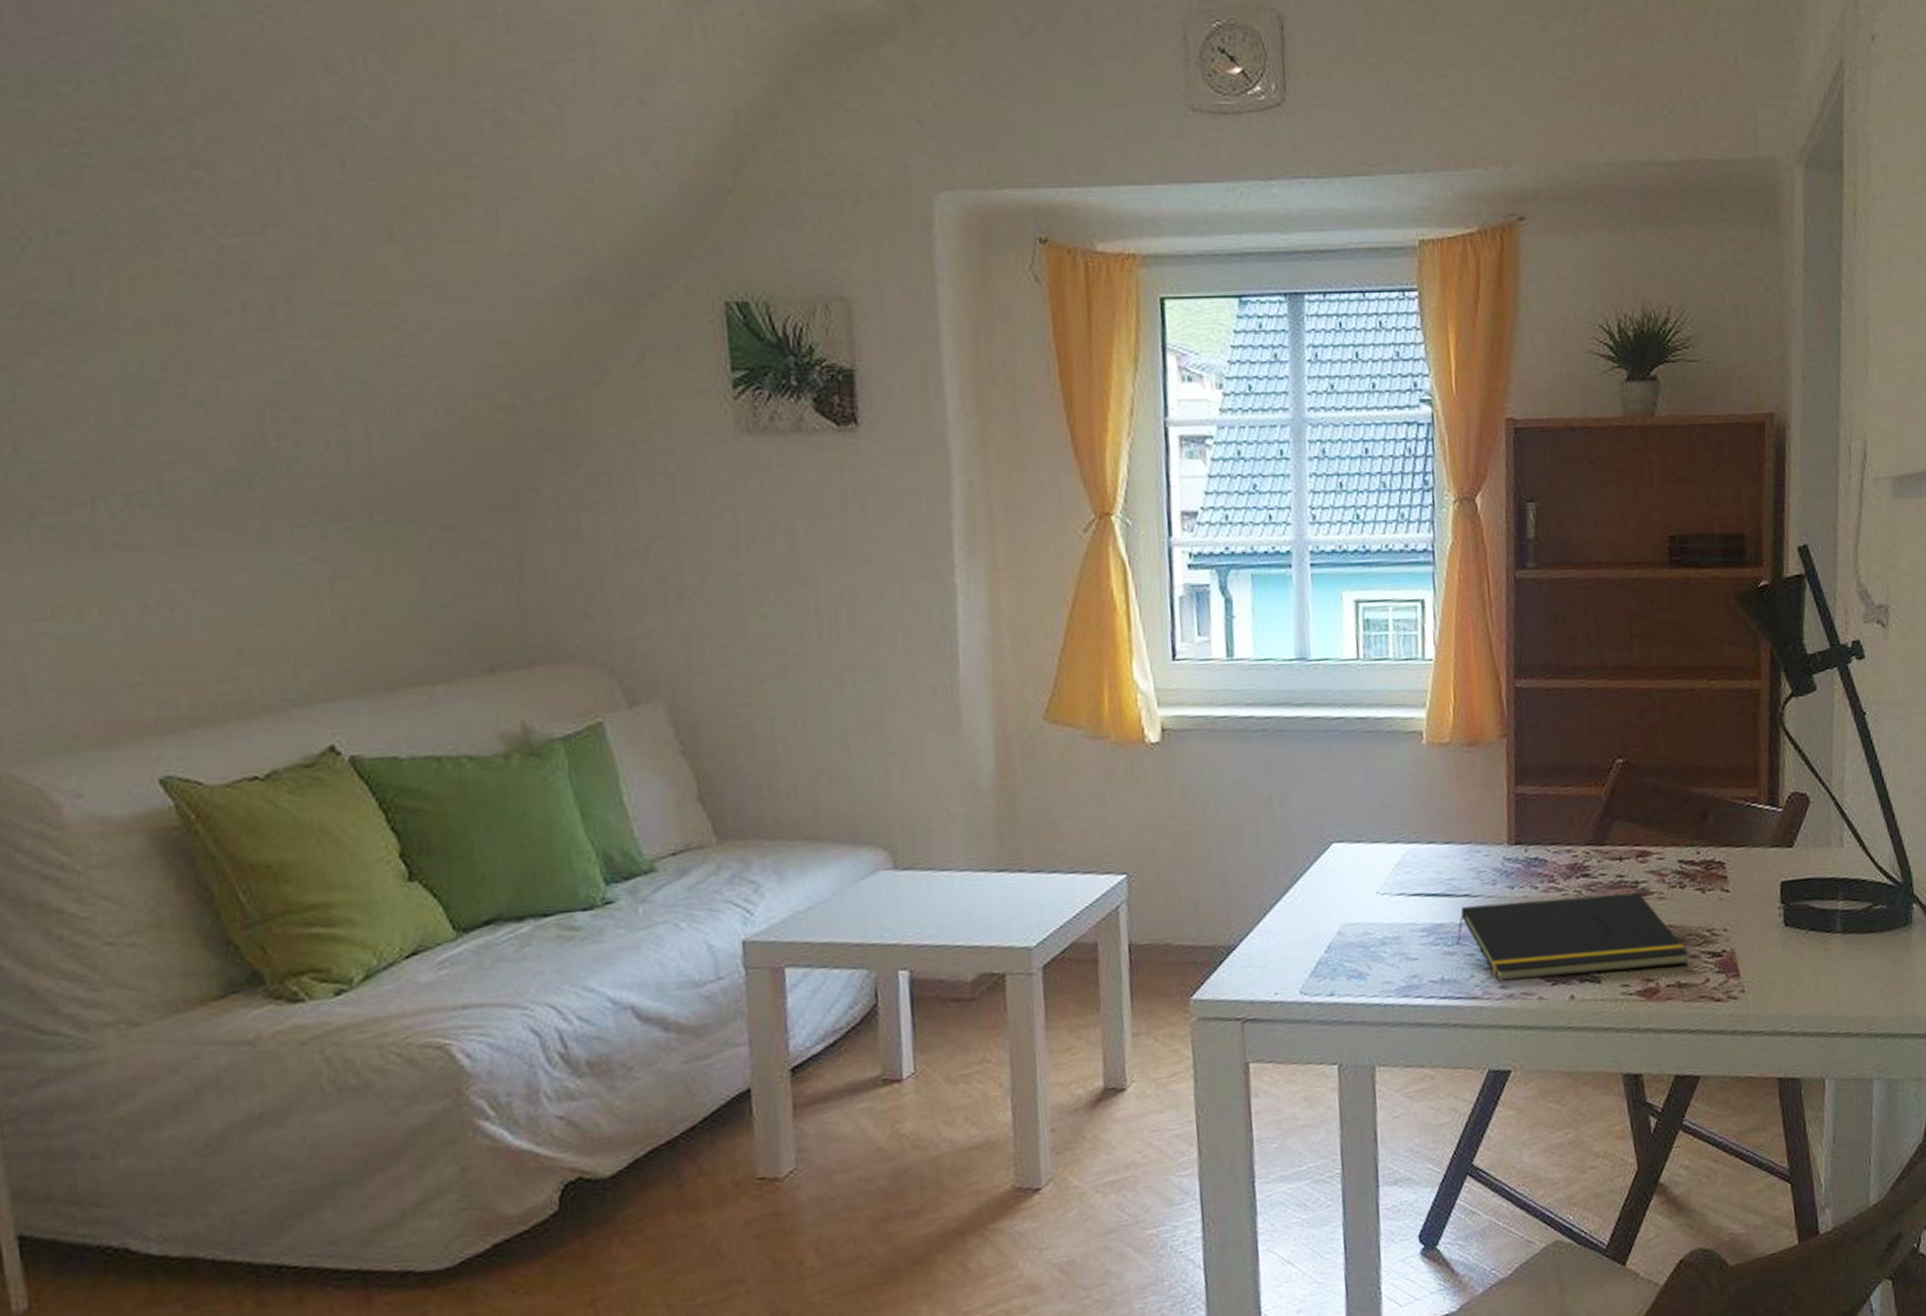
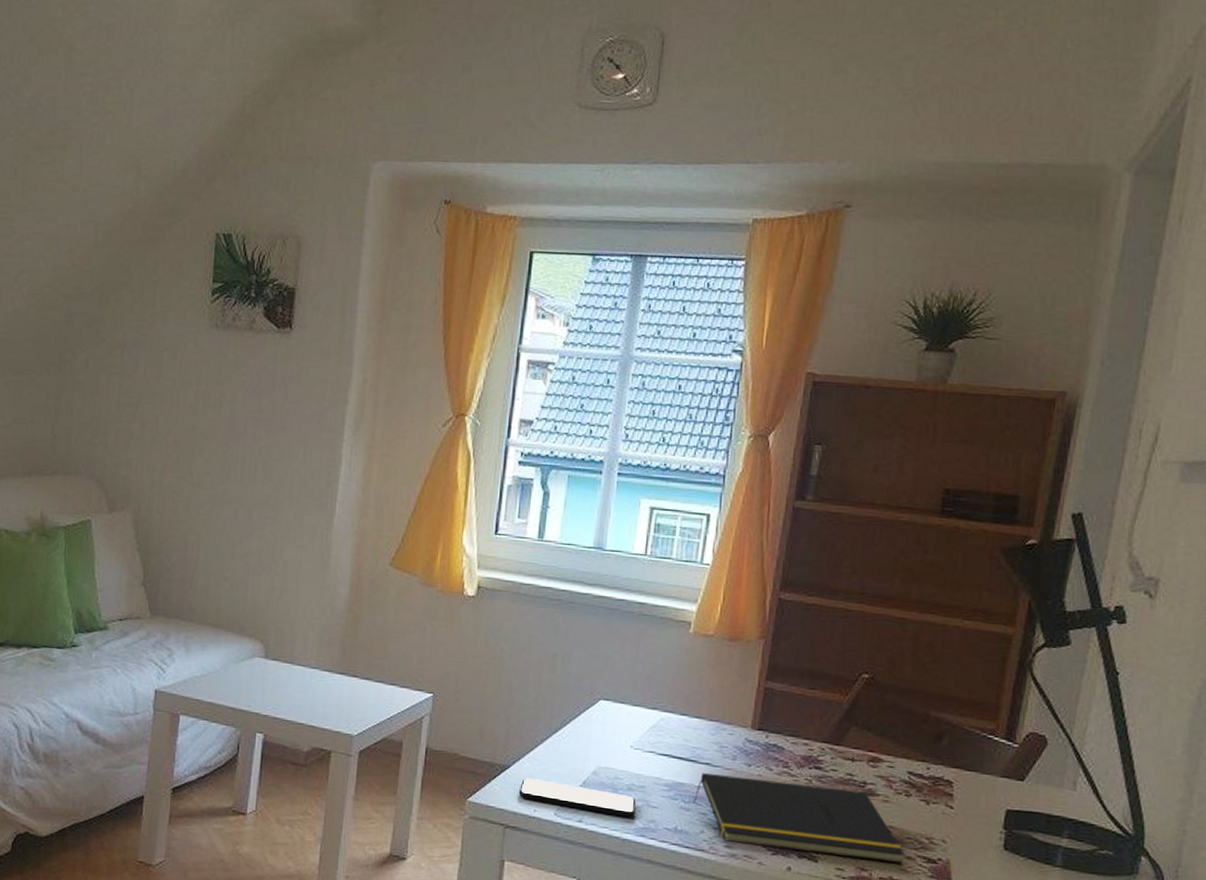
smartphone: none [1253,951,1395,982] -> present [519,778,637,818]

